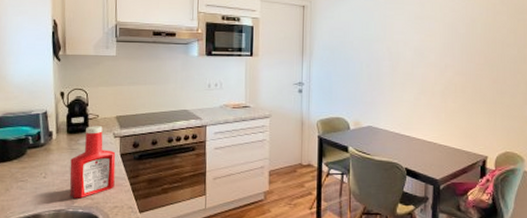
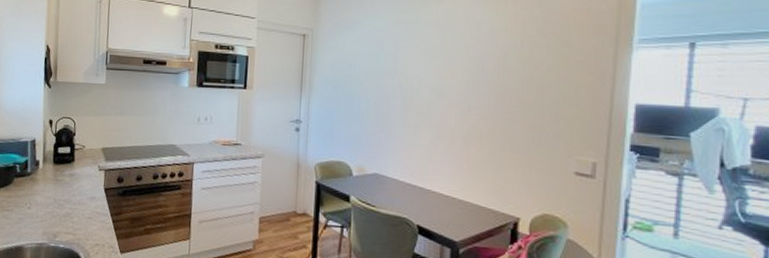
ketchup bottle: present [69,126,116,199] -> none [52,157,100,233]

